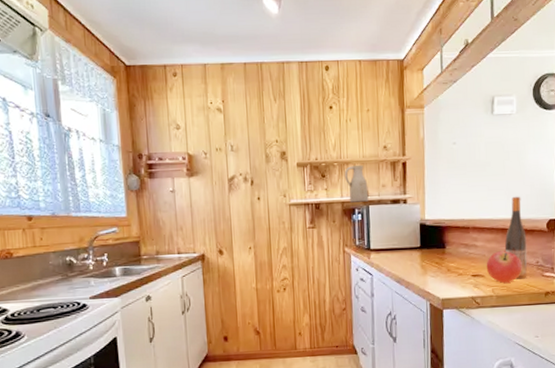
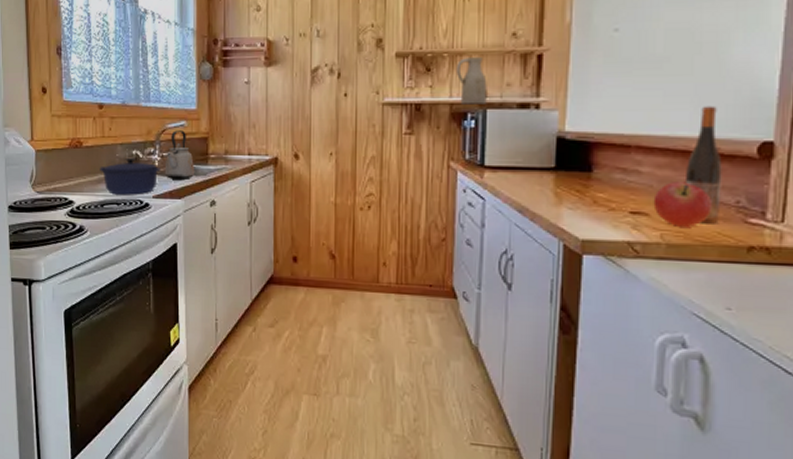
cooking pot: none [33,263,96,300] -> present [100,157,160,195]
kettle: none [99,236,130,281] -> present [164,130,195,179]

